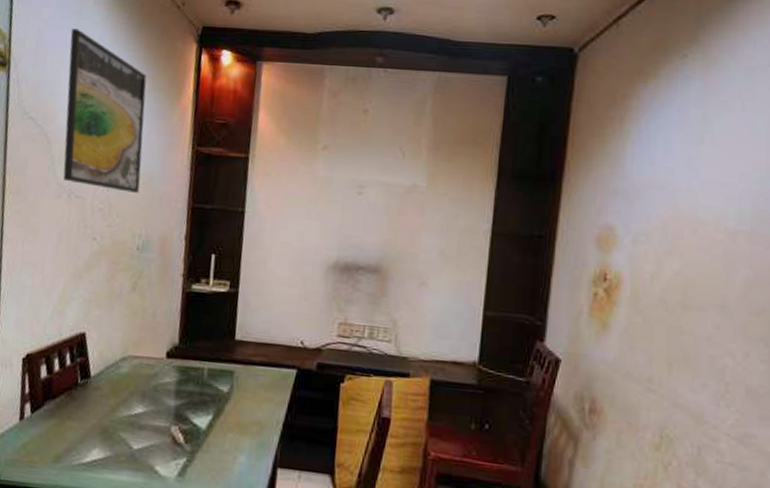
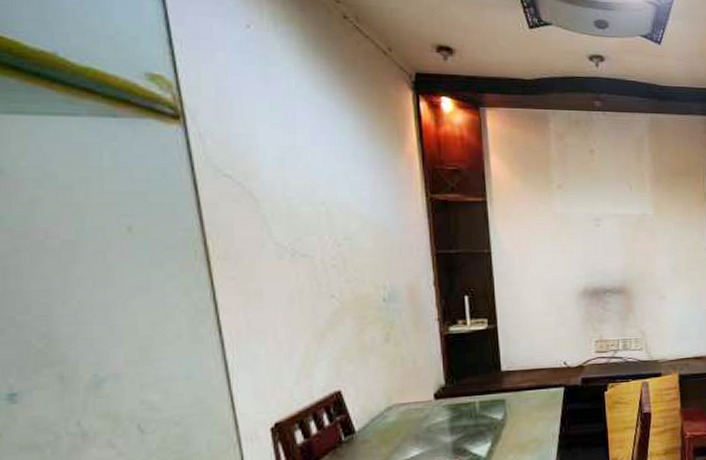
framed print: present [63,28,147,193] -> none [258,75,376,245]

